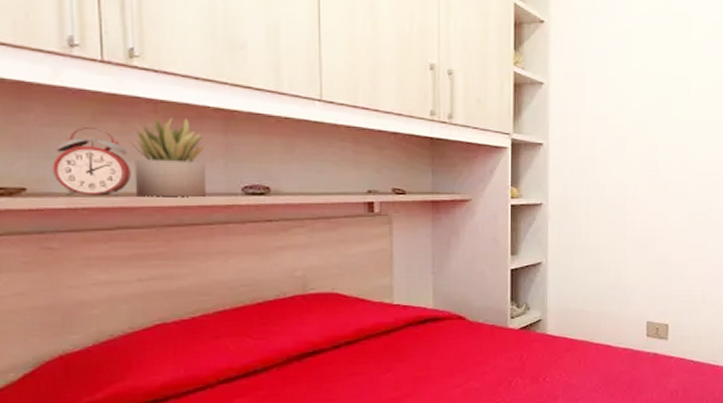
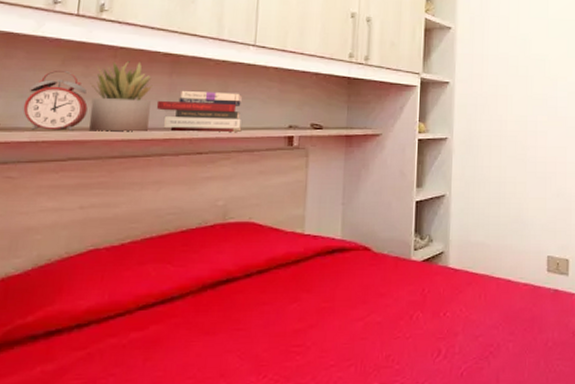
books: none [212,152,315,199] -> present [156,91,243,133]

